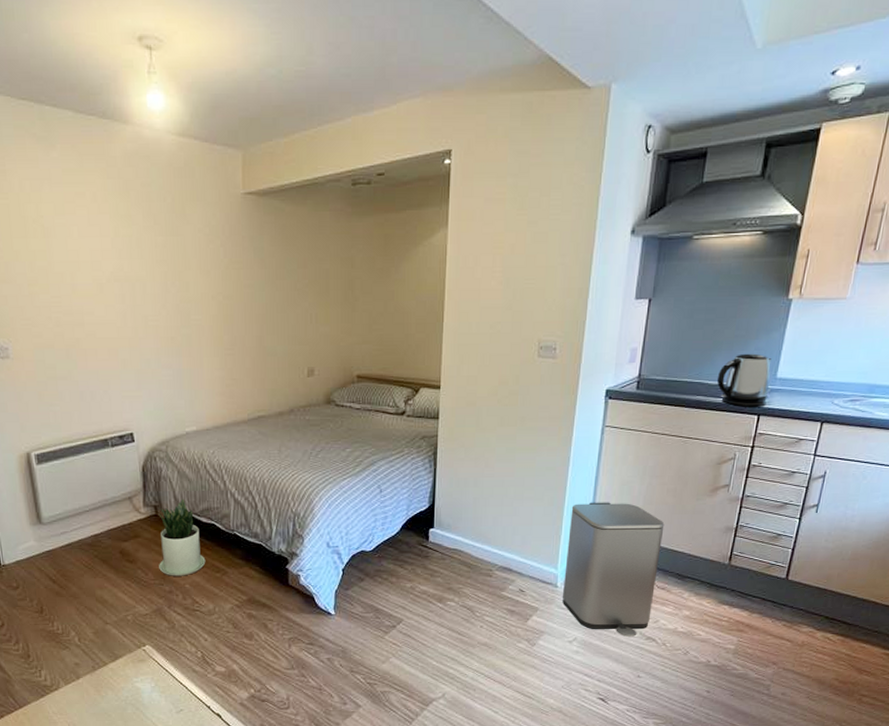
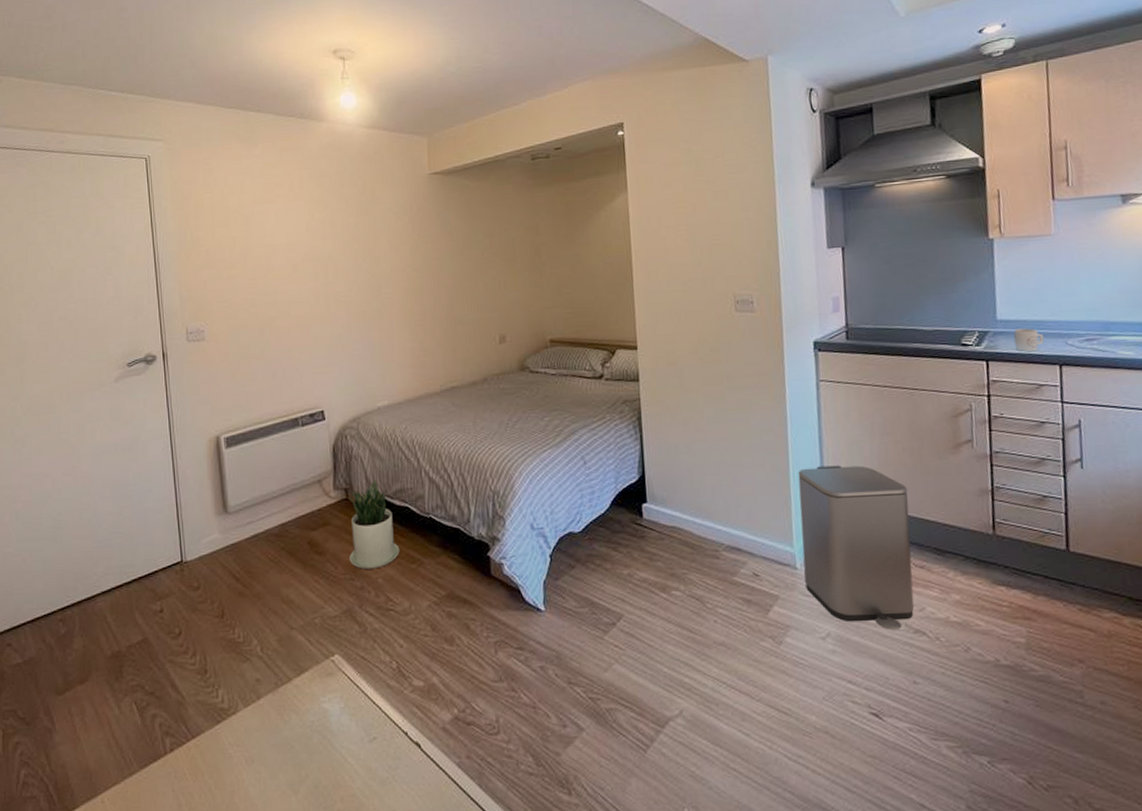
kettle: present [717,353,772,407] -> none [931,295,993,353]
mug: none [786,387,815,409] -> present [1013,328,1045,353]

